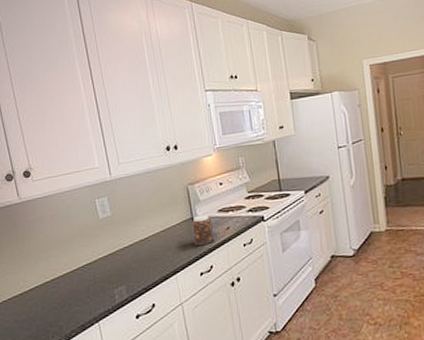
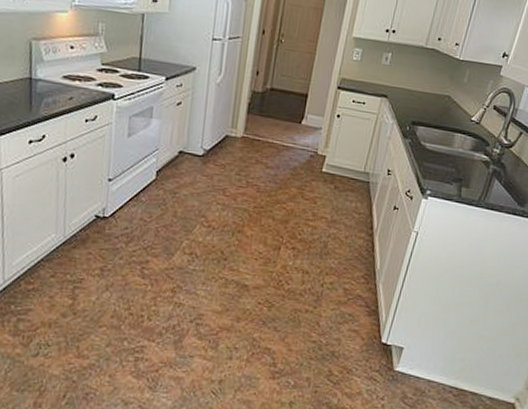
jar: present [191,215,215,246] -> none [27,77,54,112]

